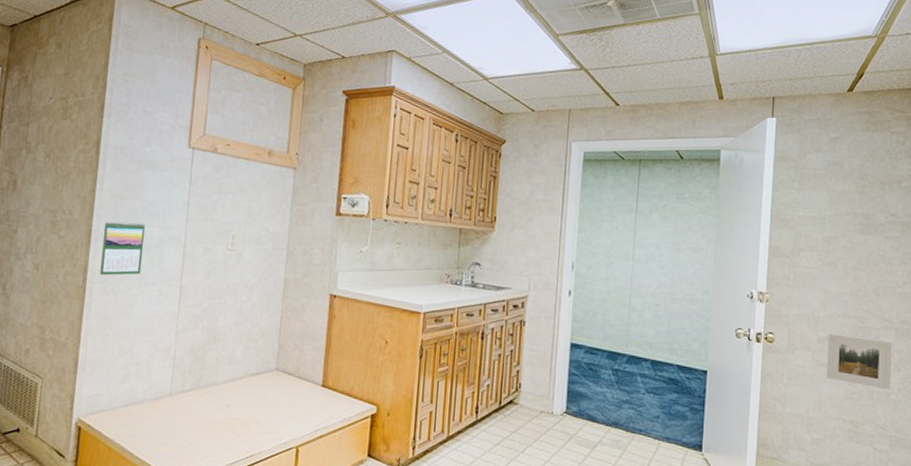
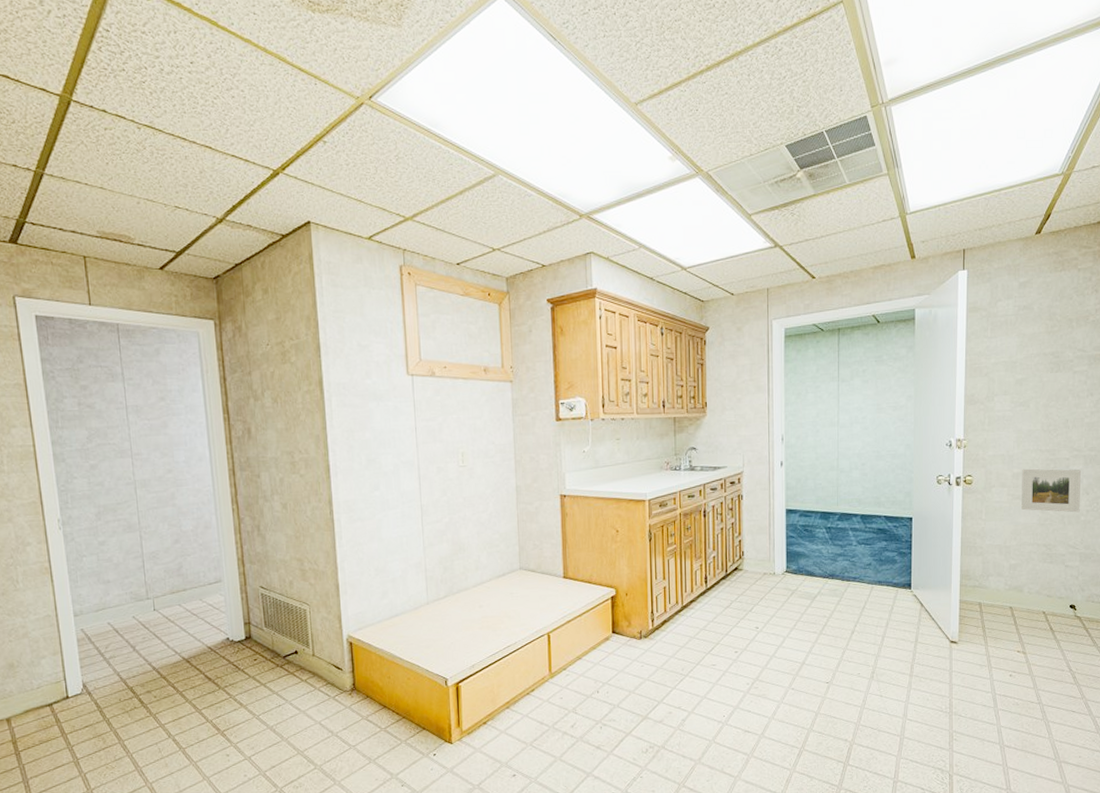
calendar: present [100,221,145,276] -> none [340,452,382,506]

